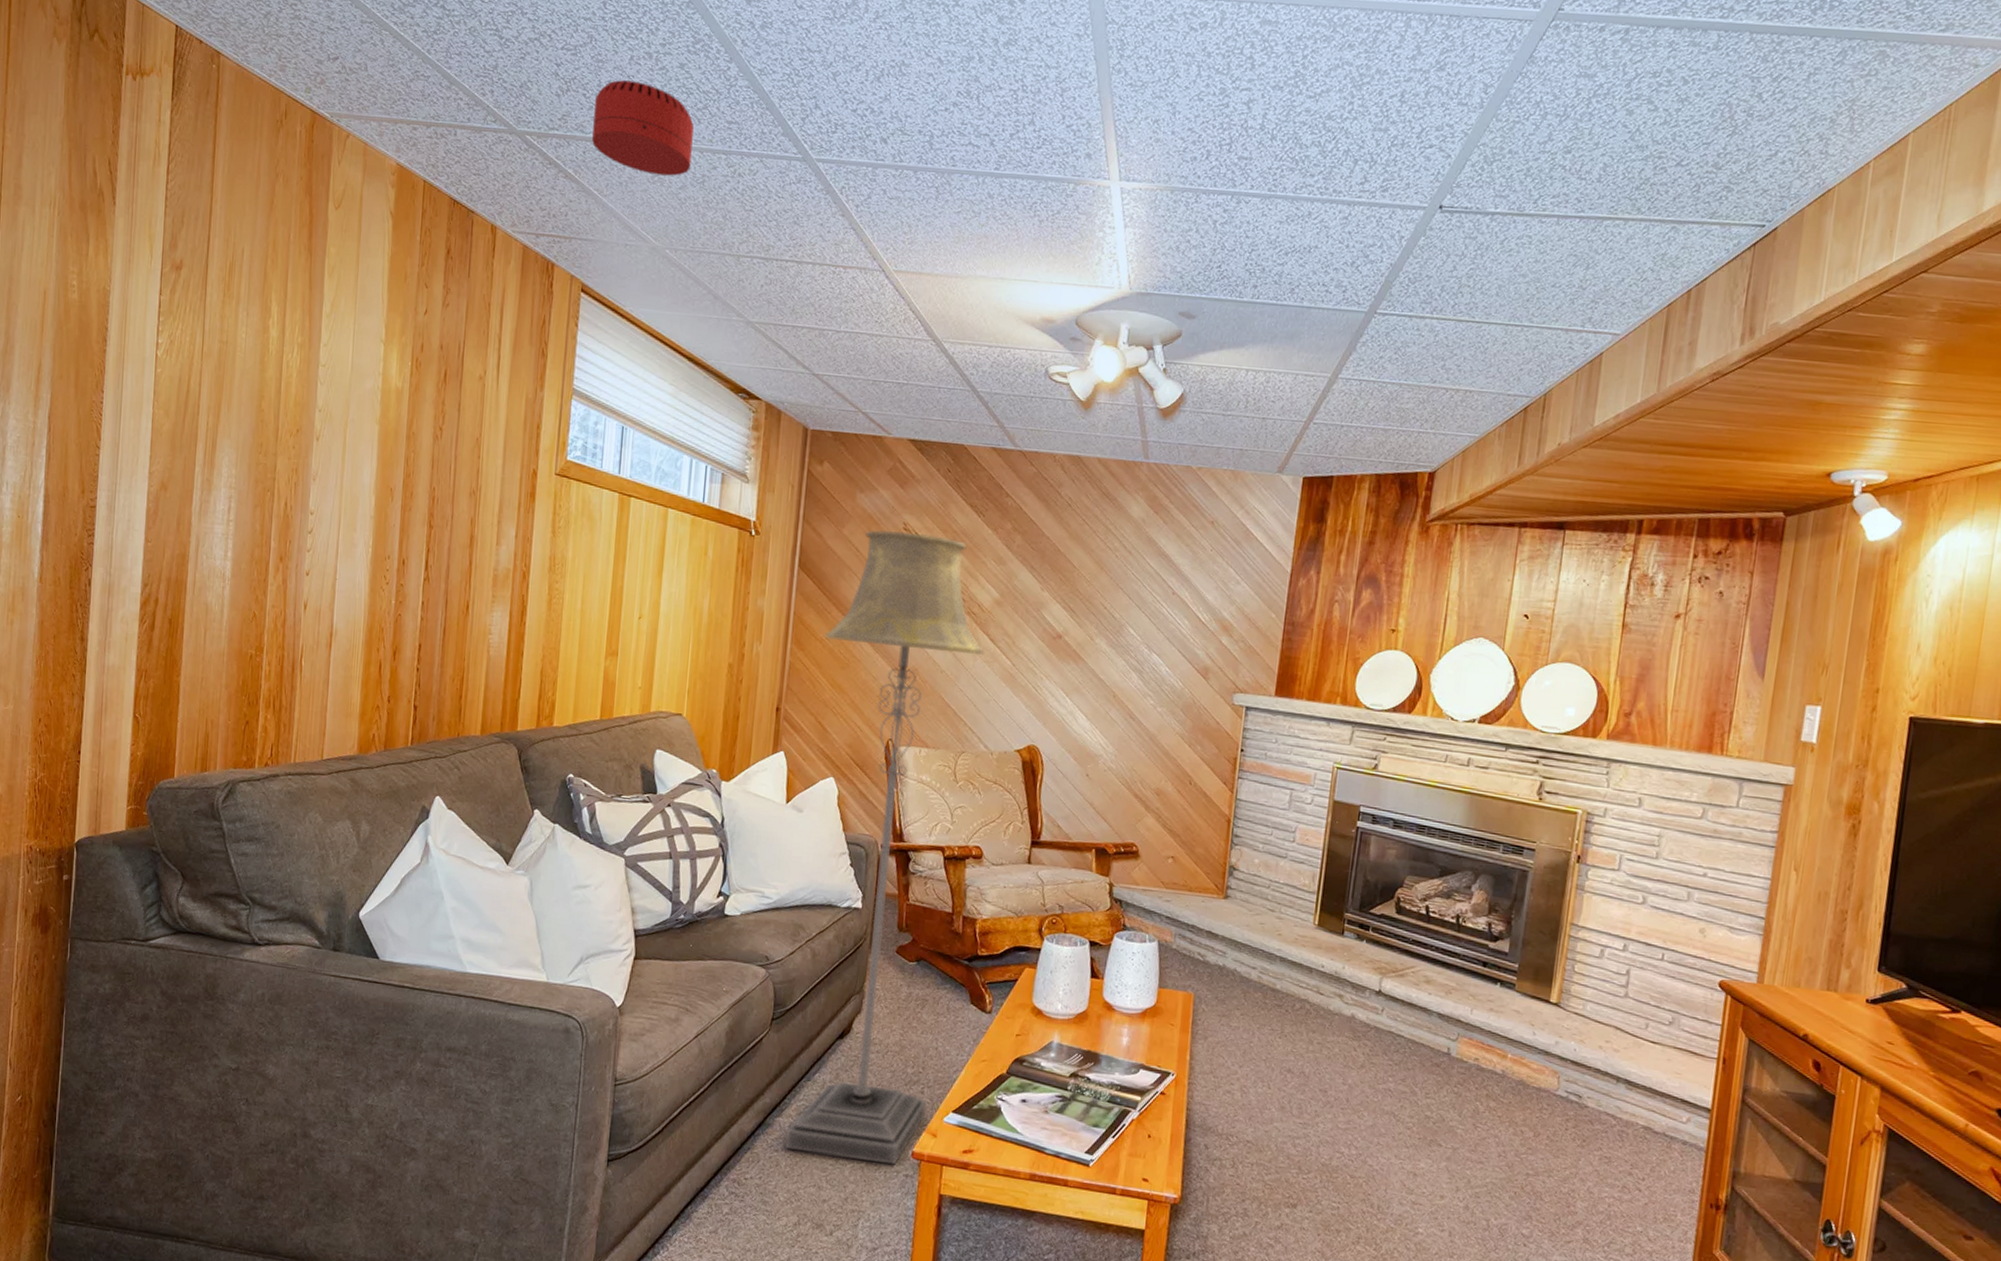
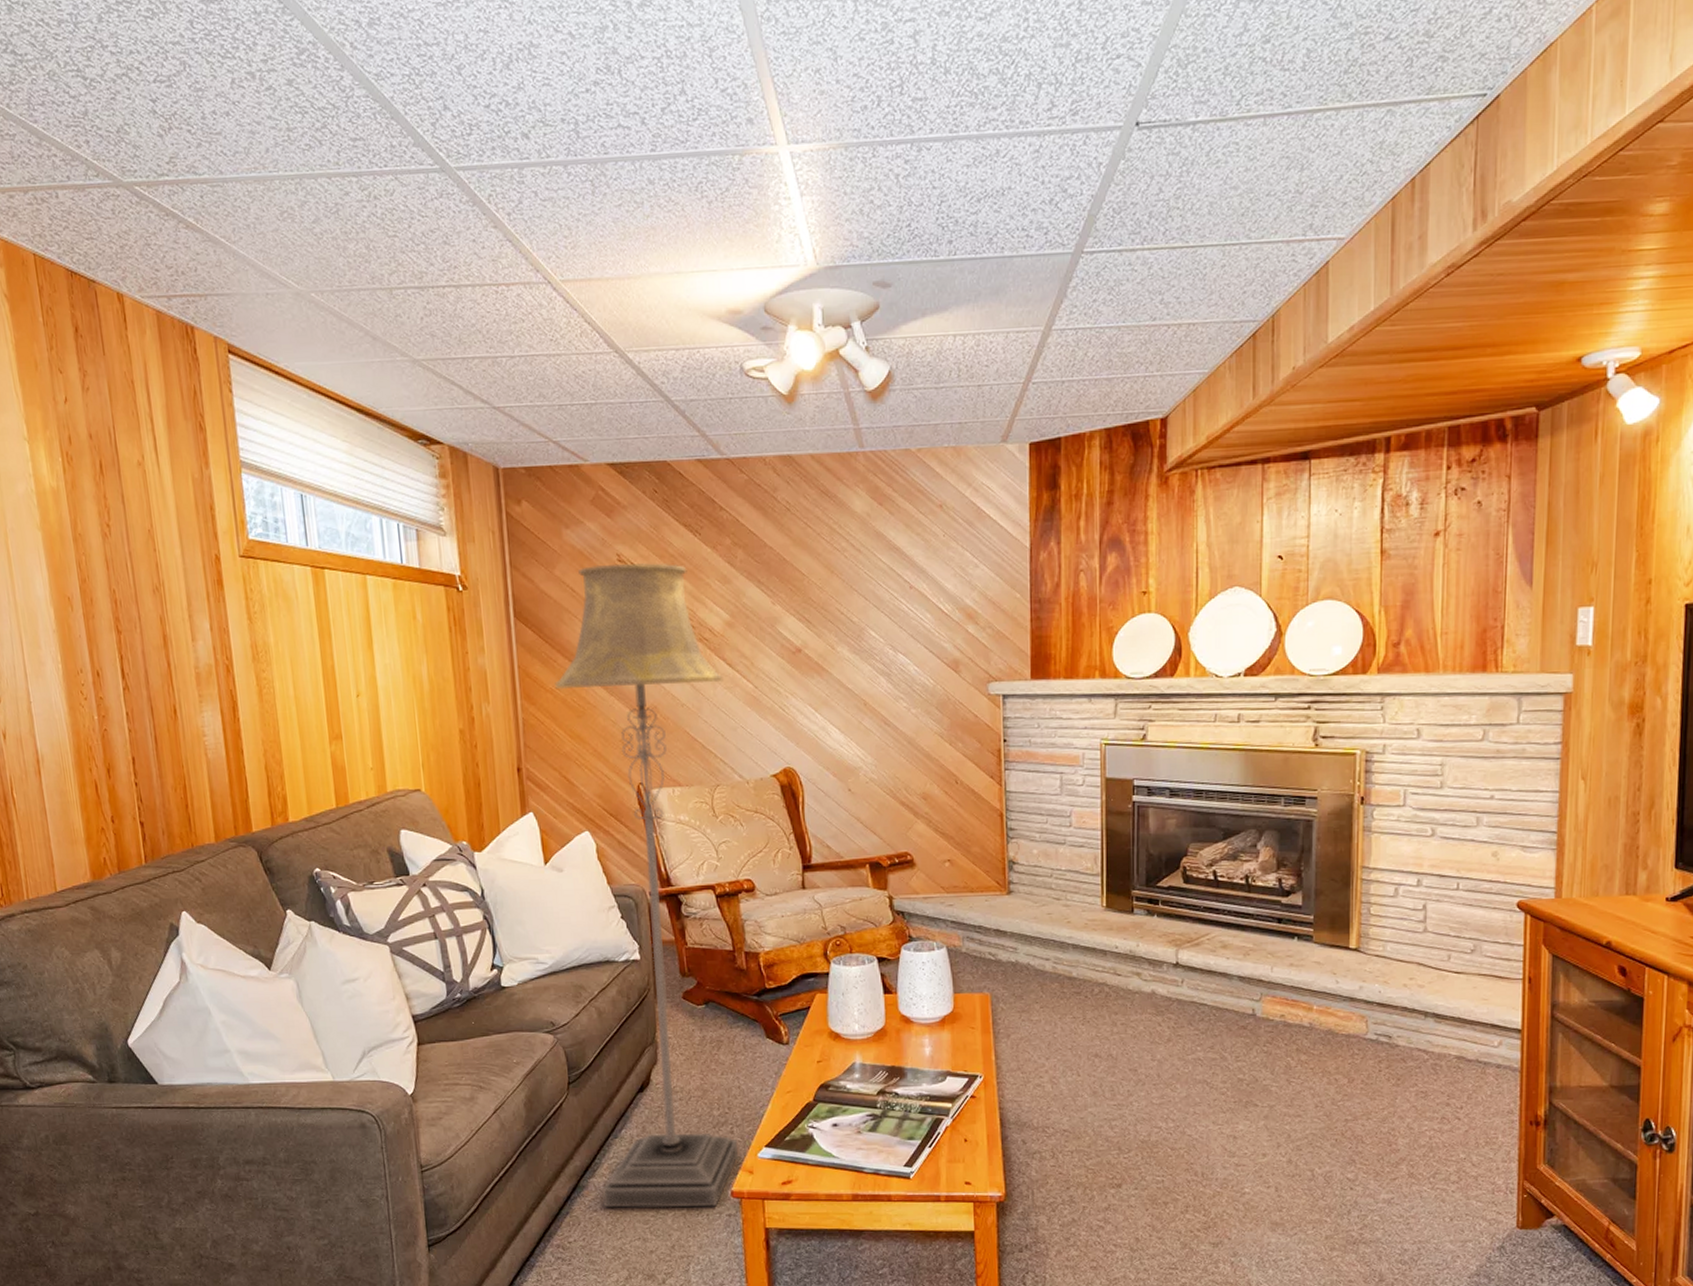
smoke detector: present [592,80,694,176] -> none [202,107,321,211]

